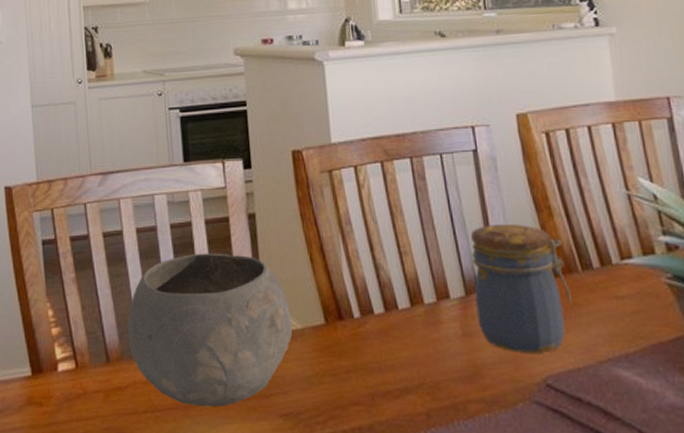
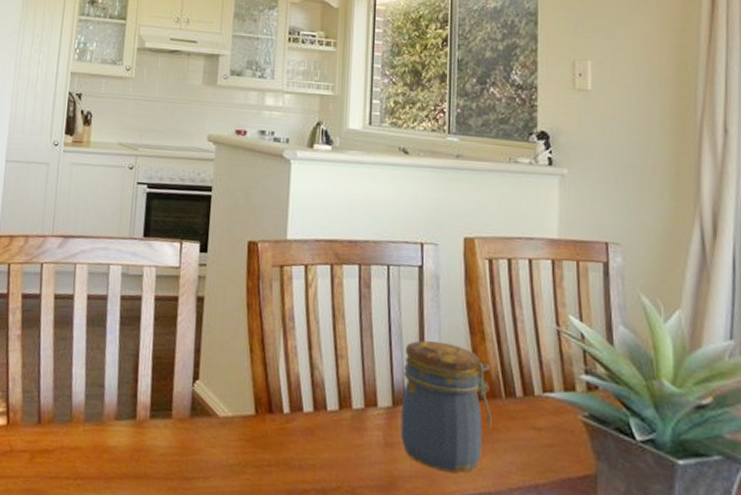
bowl: present [128,253,293,407] -> none [62,328,223,483]

